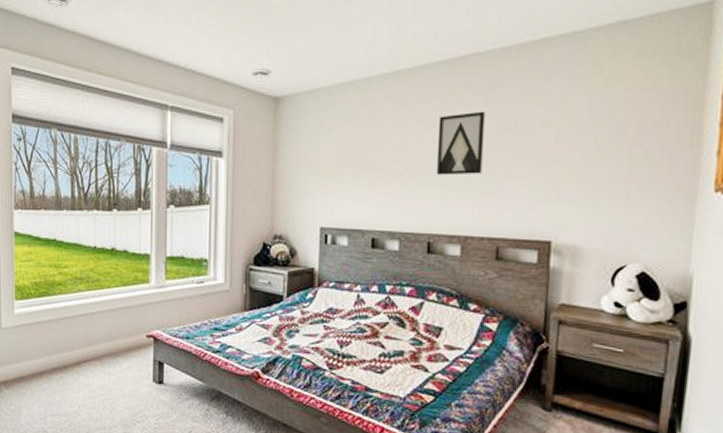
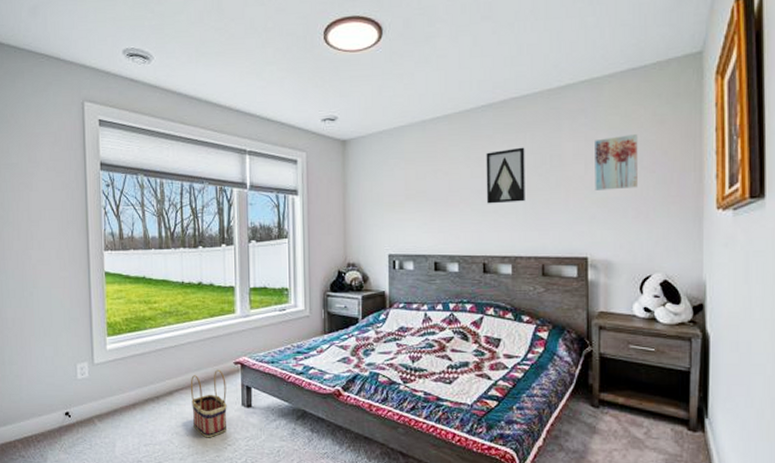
basket: none [99,341,137,413] -> present [190,369,227,438]
wall art: none [566,100,624,165] -> present [595,134,638,190]

